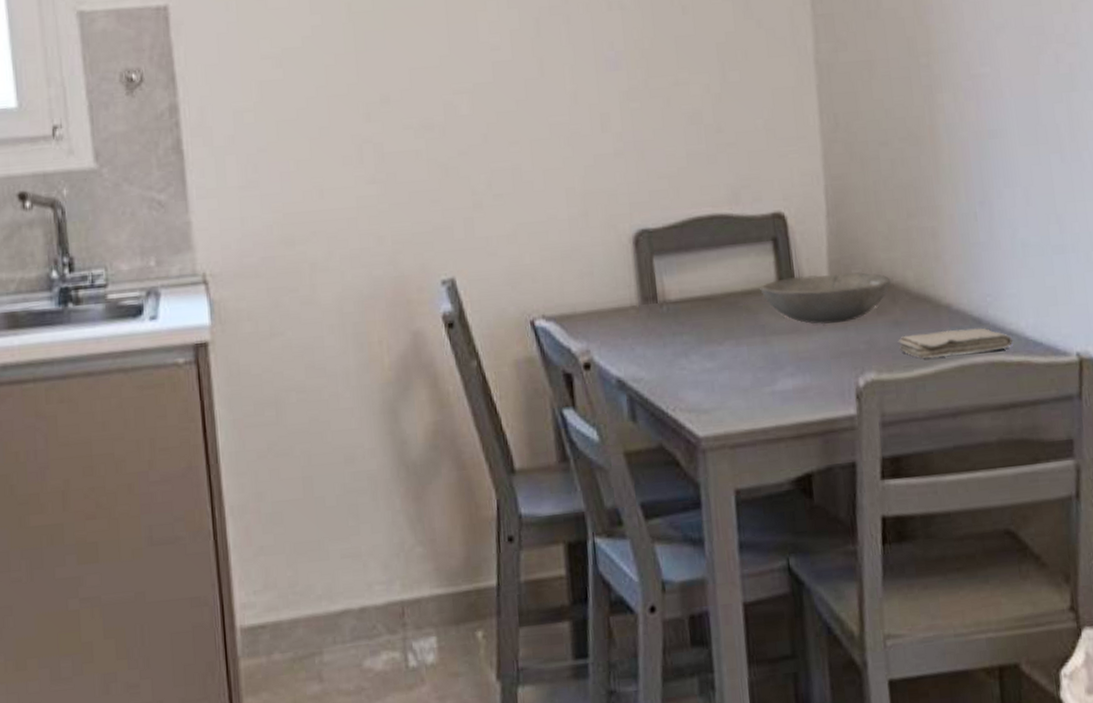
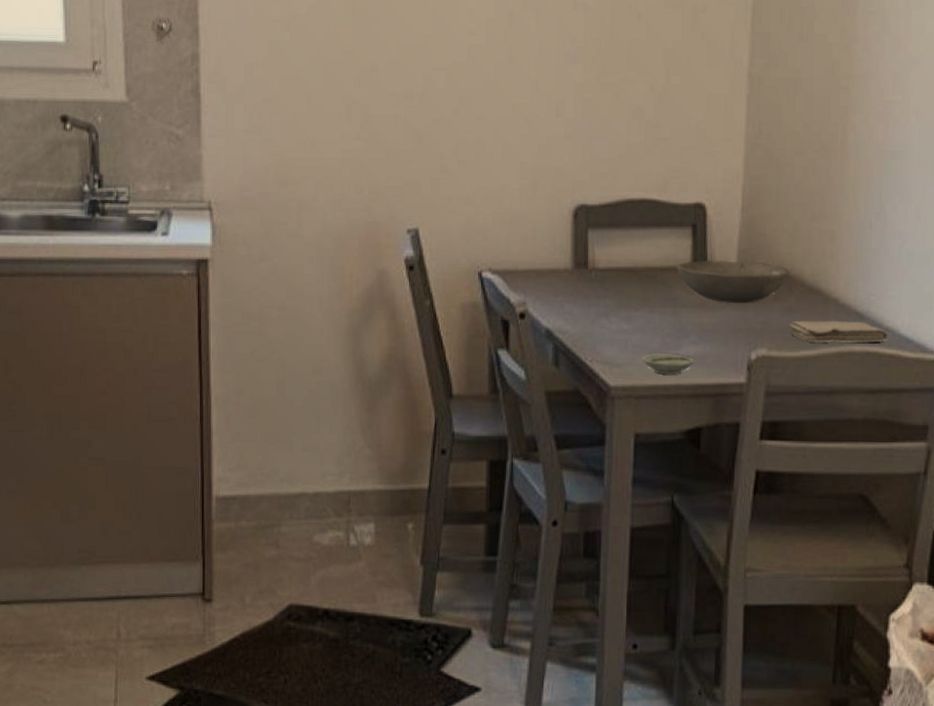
saucer: none [732,390,793,416] -> present [642,353,693,375]

